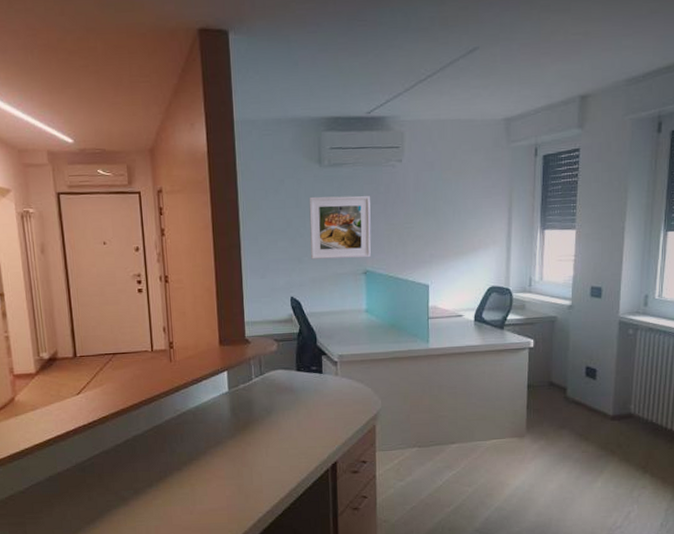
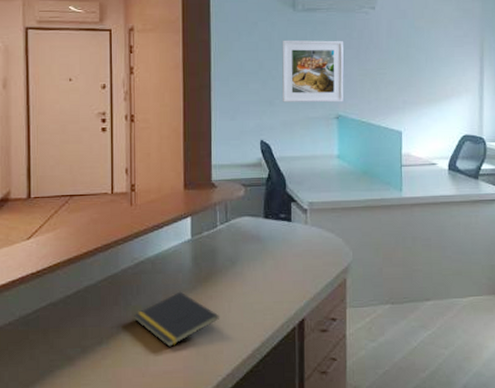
notepad: none [180,439,258,488] -> present [134,291,219,347]

